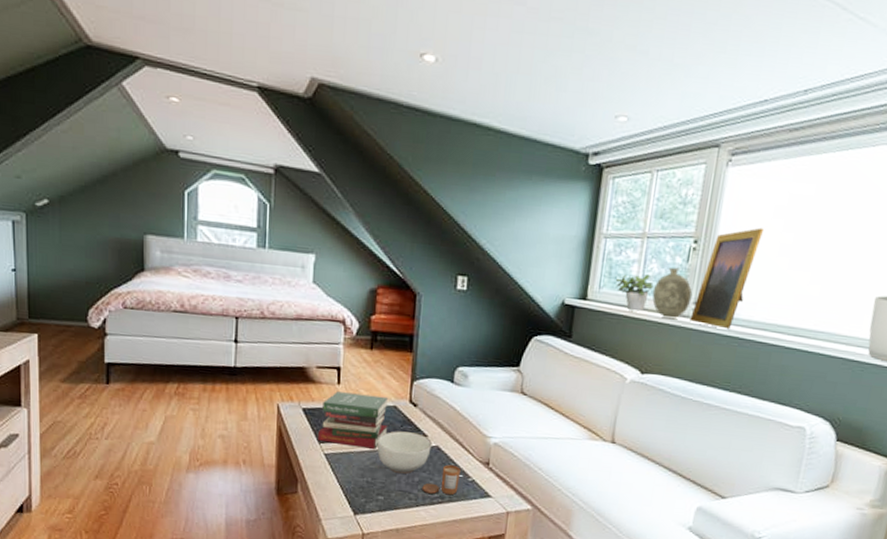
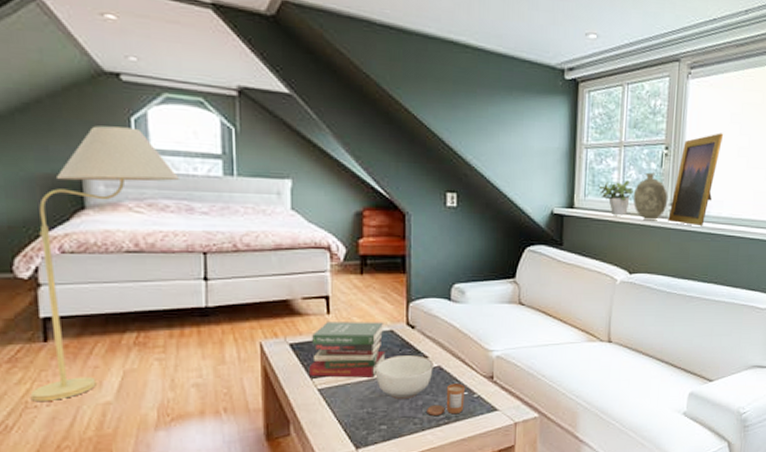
floor lamp: none [93,197,220,435] -> present [30,126,179,401]

